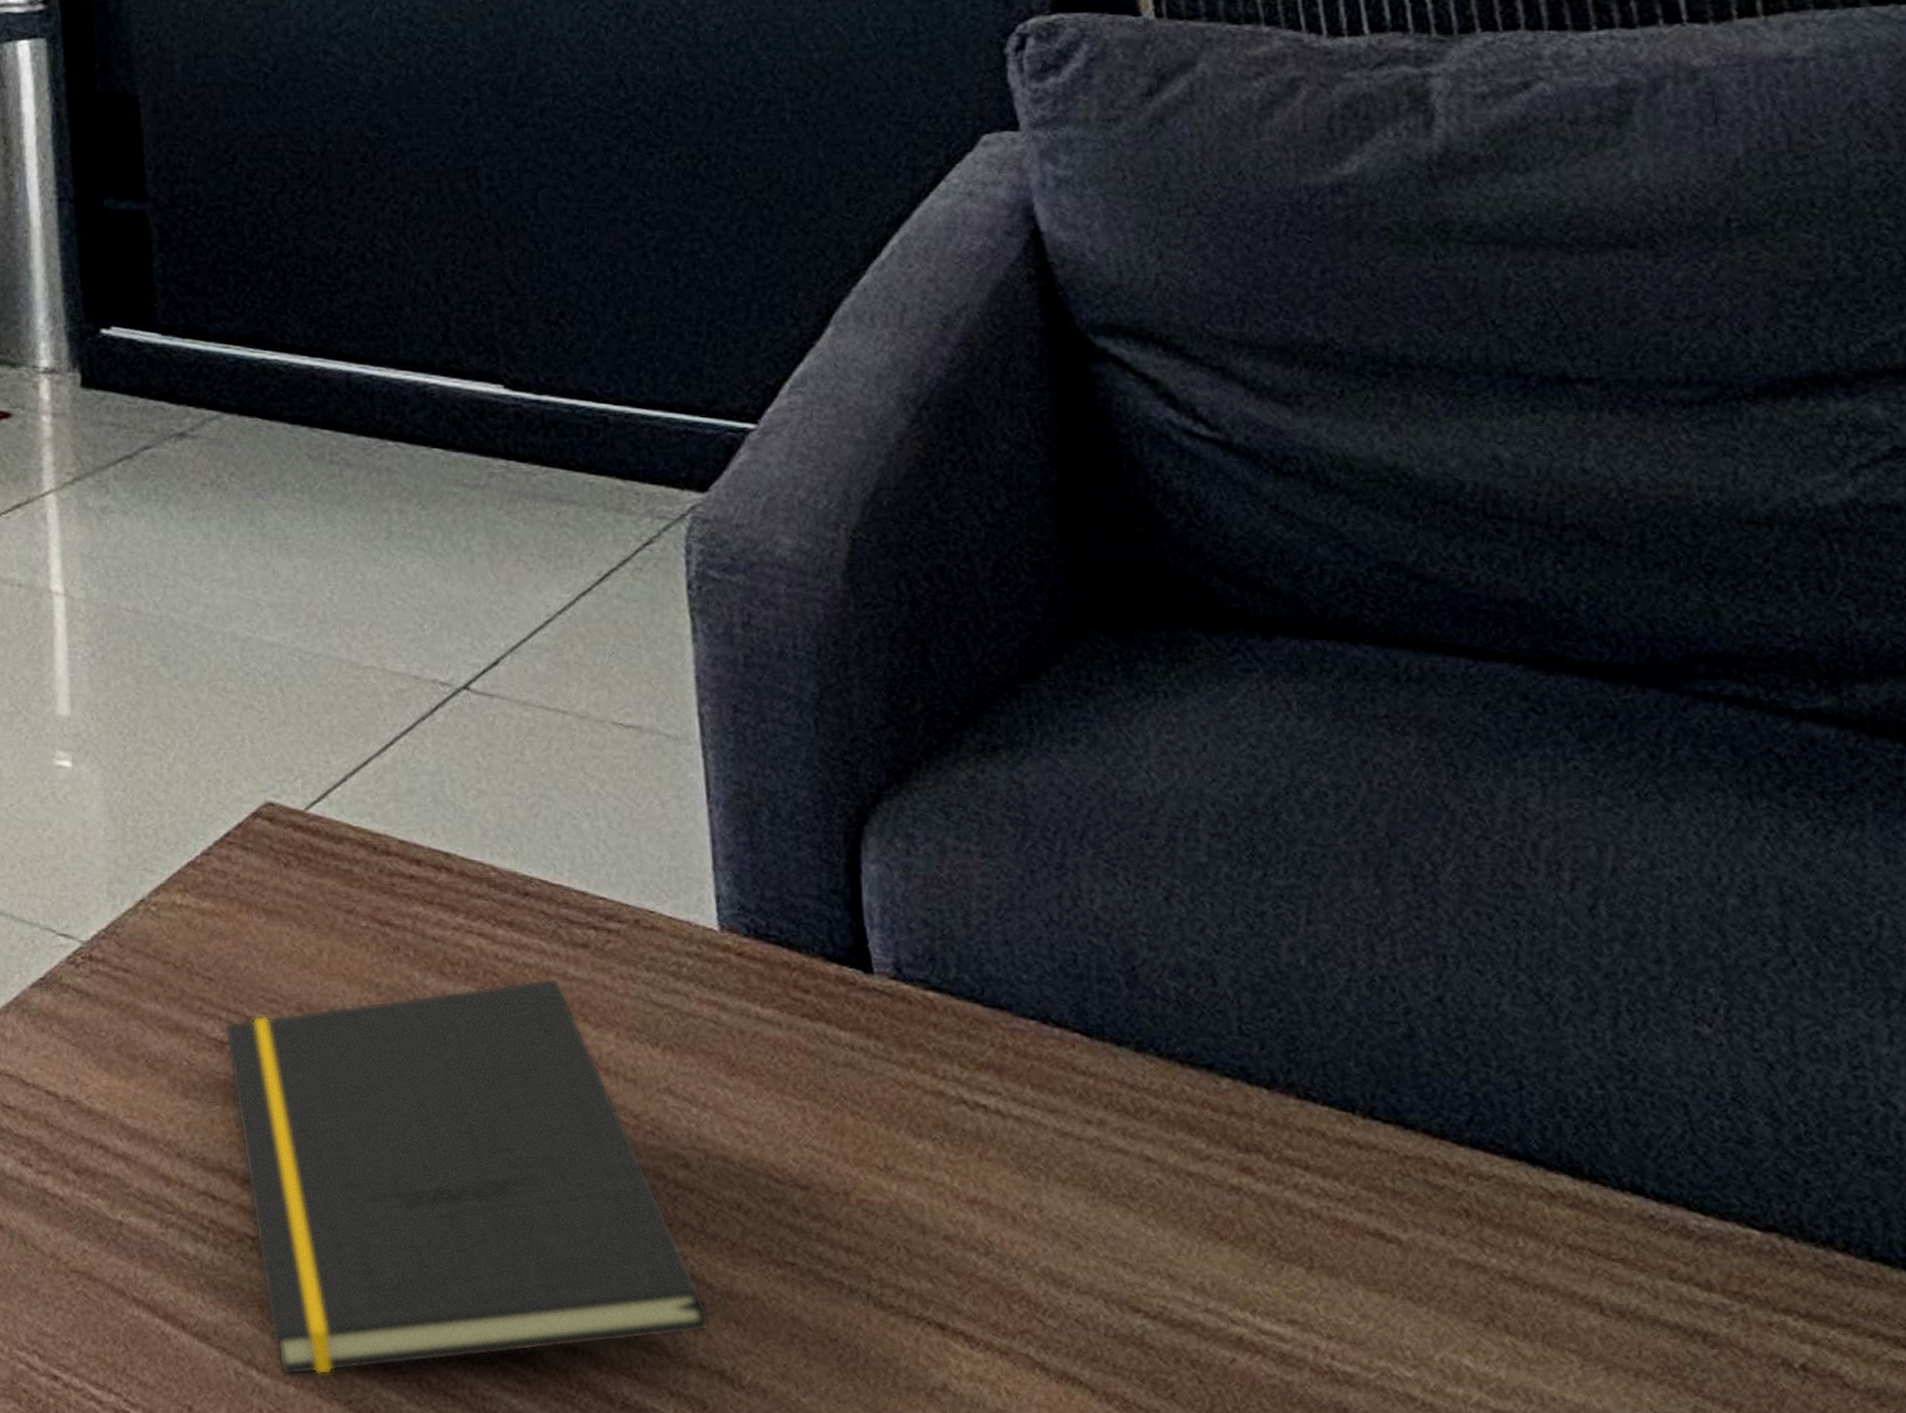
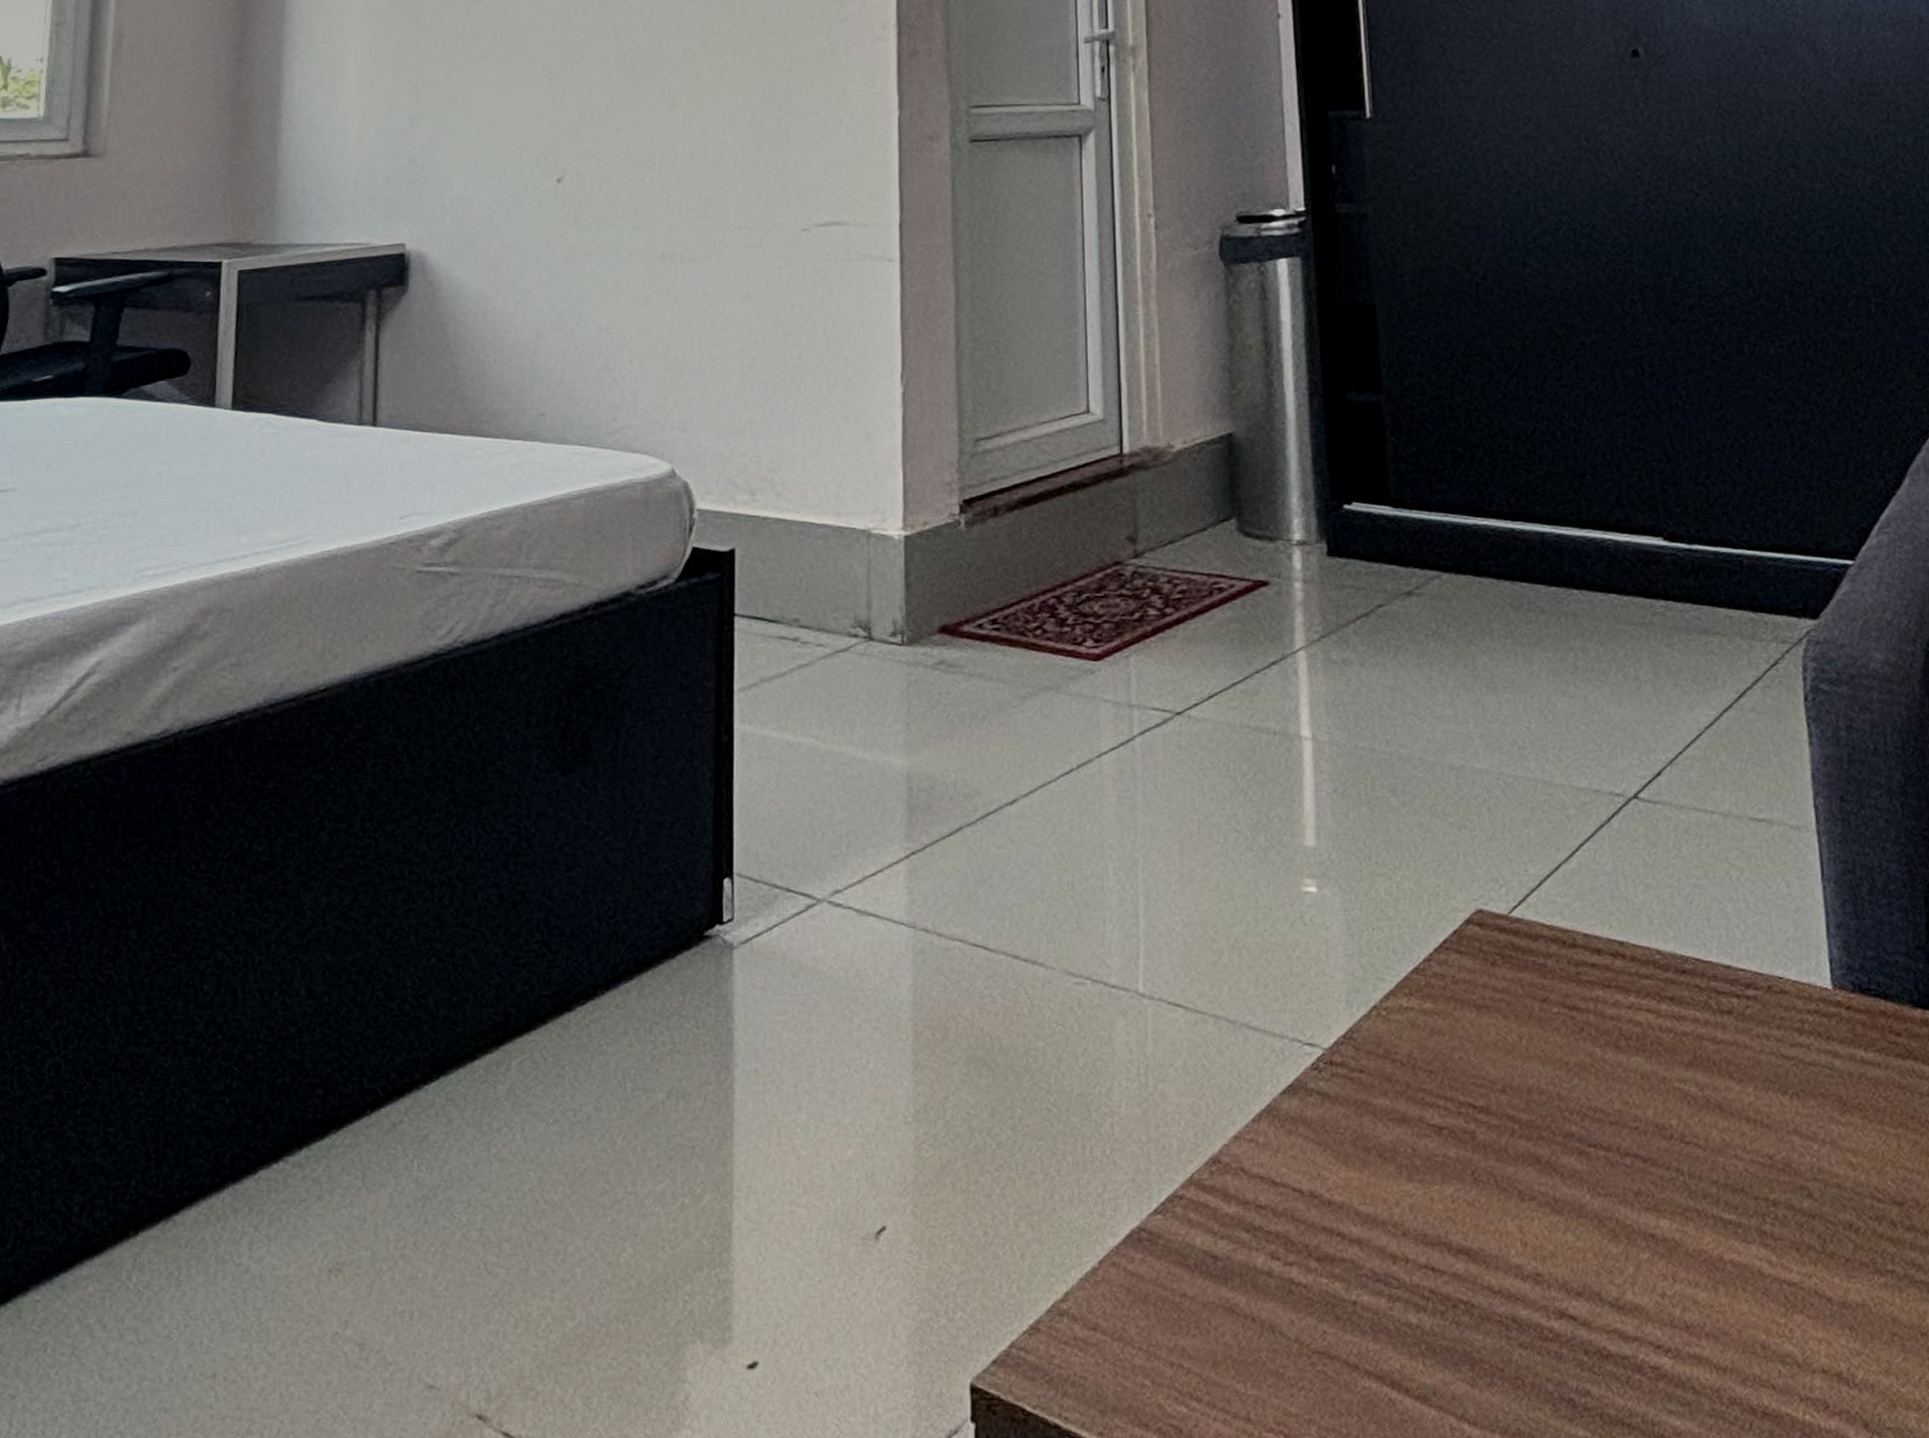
notepad: present [223,978,711,1376] -> none [1441,1042,1831,1425]

